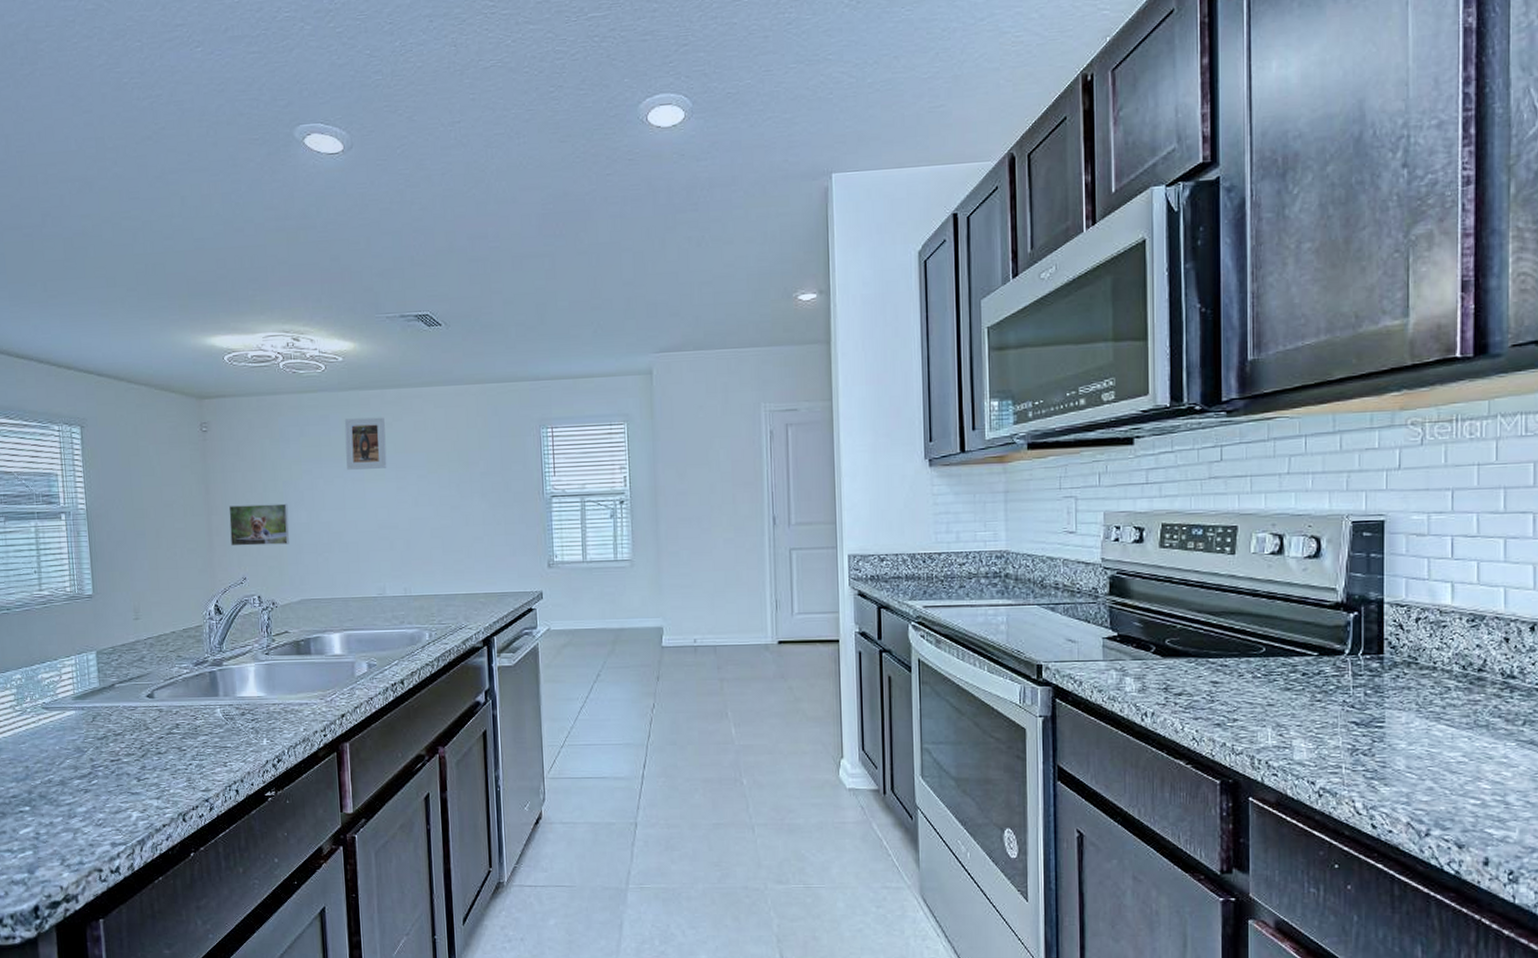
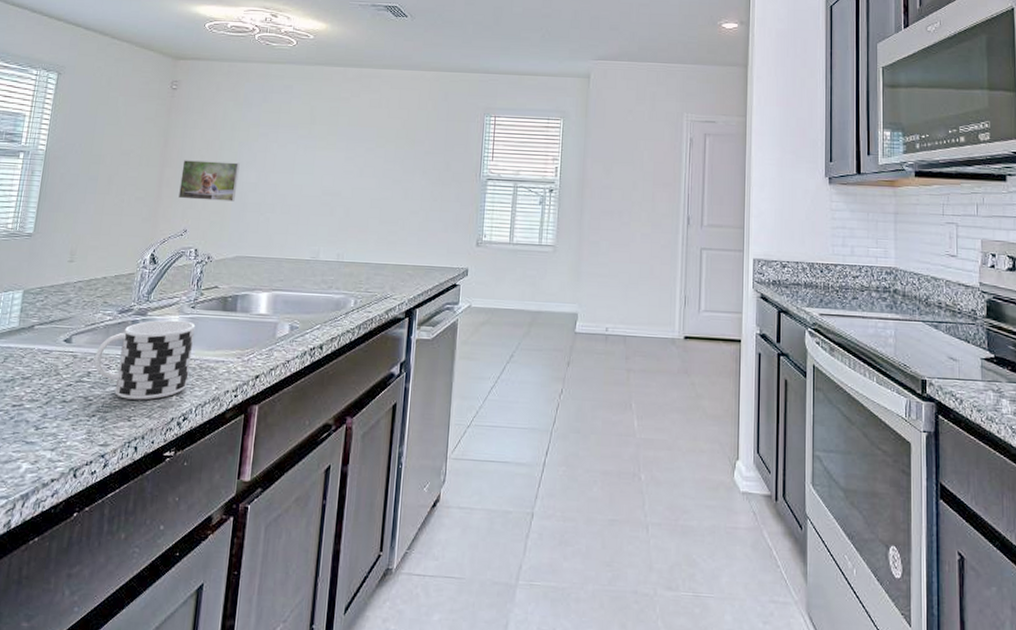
cup: none [180,668,276,747] -> present [94,320,196,400]
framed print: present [344,417,387,470] -> none [301,90,343,139]

